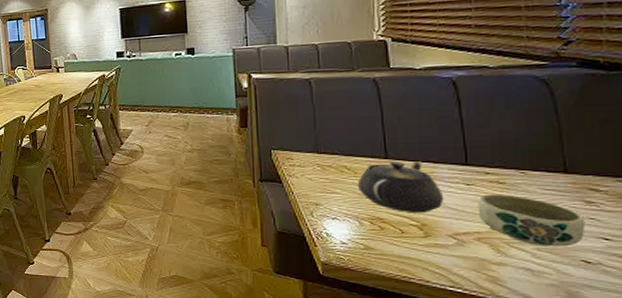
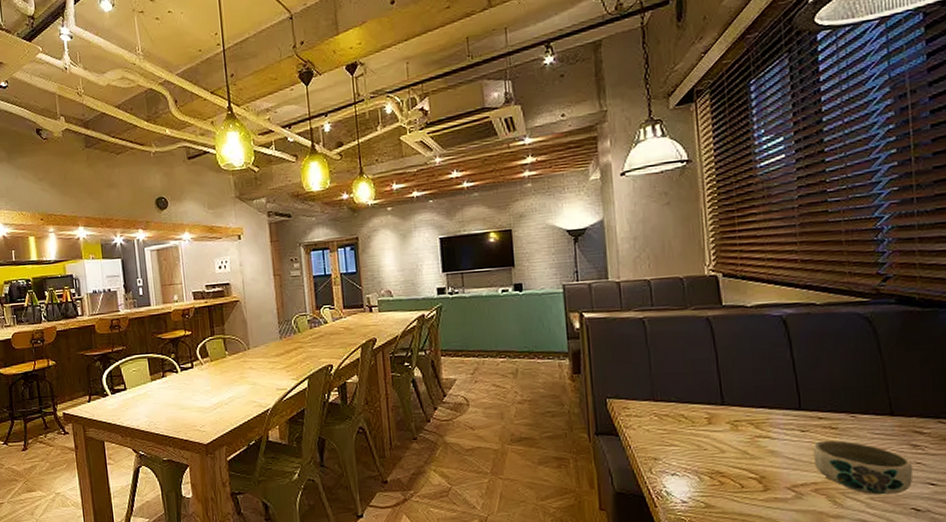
teapot: present [357,160,445,213] -> none [695,407,781,465]

